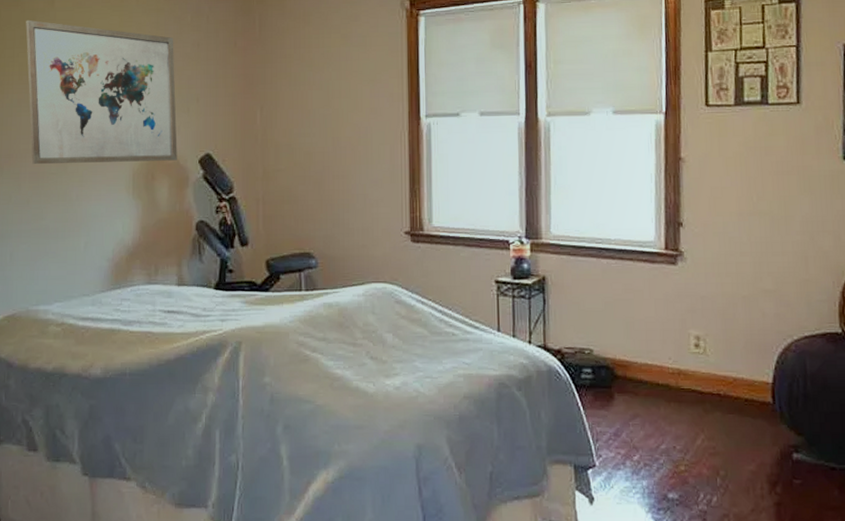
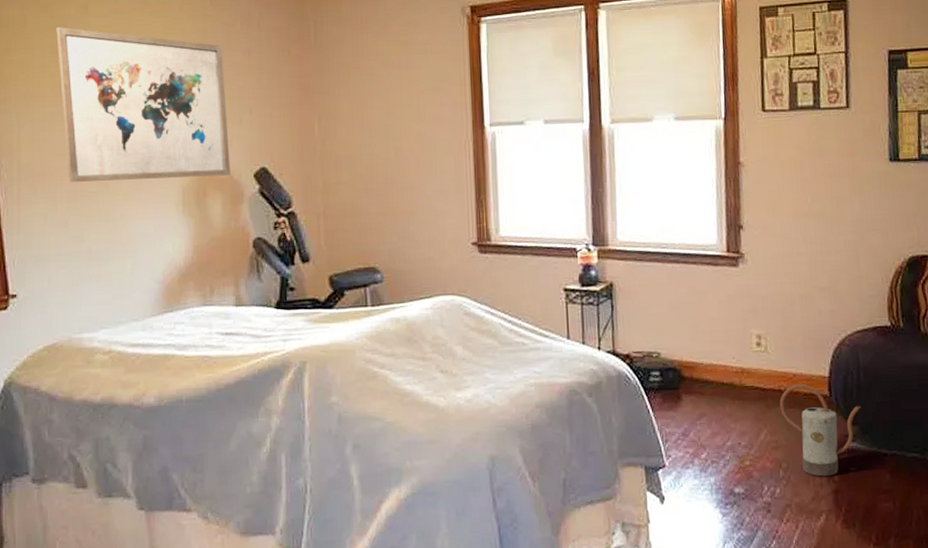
watering can: none [718,389,807,488] -> present [779,384,861,477]

